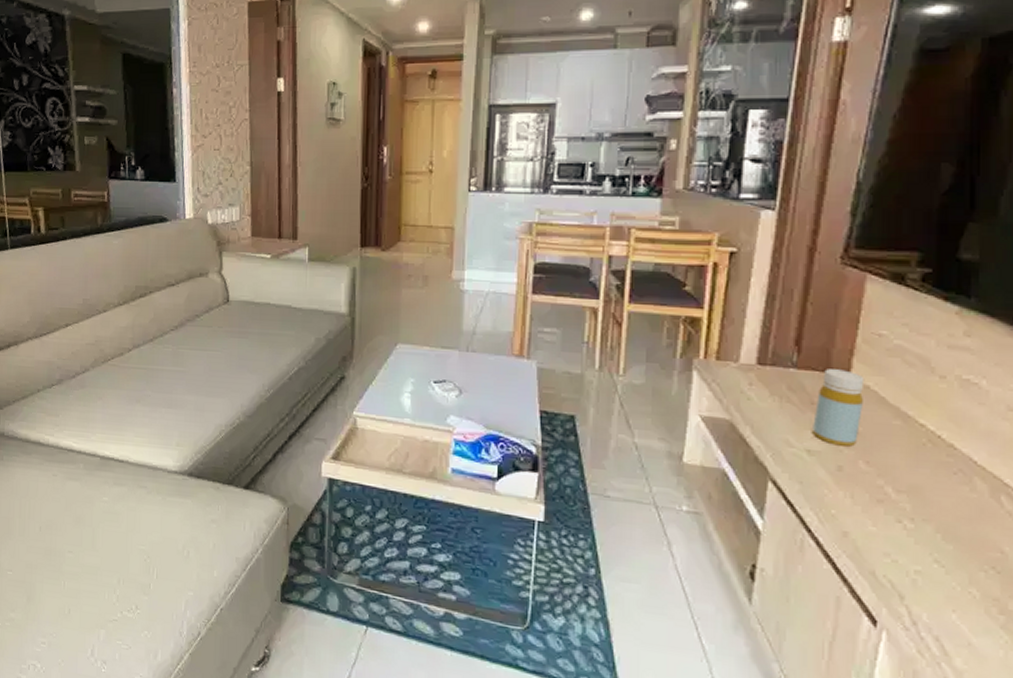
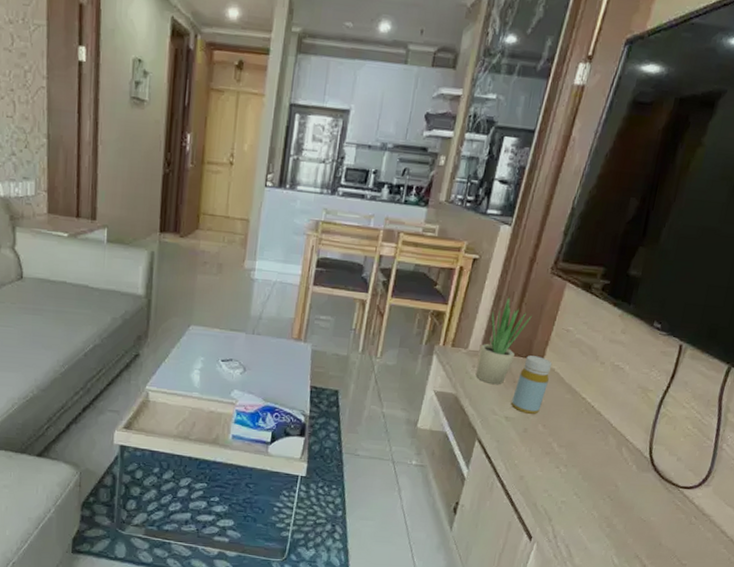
potted plant: none [754,293,823,408] -> present [476,295,532,385]

